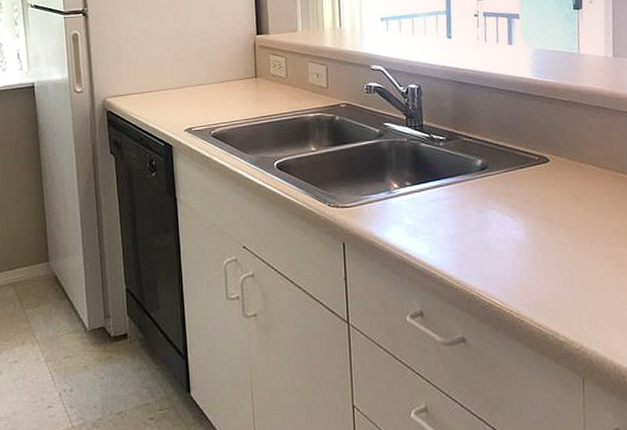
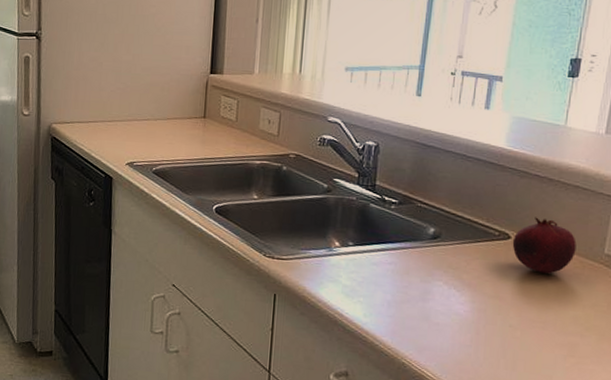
fruit: none [551,139,607,191] -> present [512,217,577,274]

